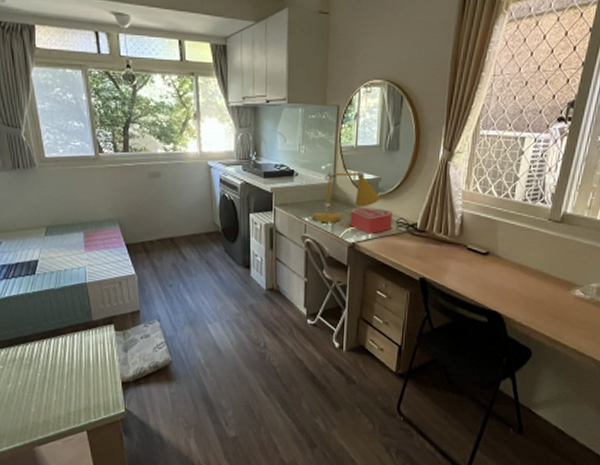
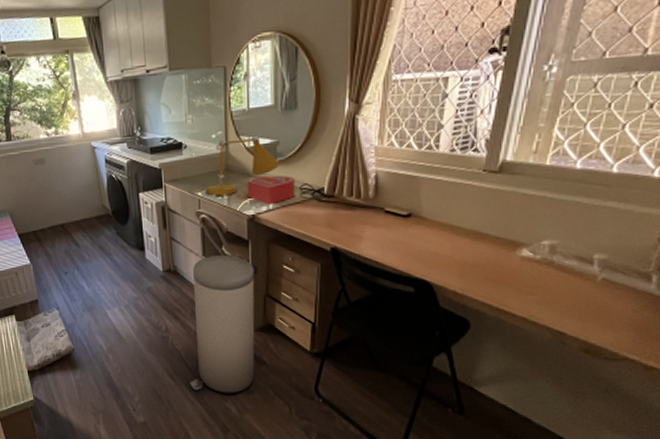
pedal bin: none [283,277,354,412] -> present [190,254,257,396]

